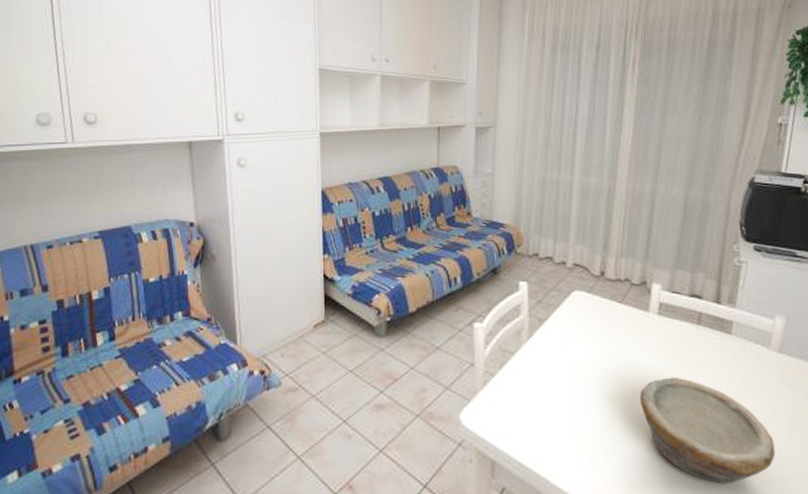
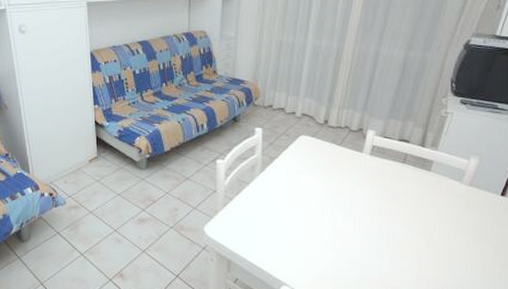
bowl: present [639,377,776,485] -> none [348,203,455,281]

